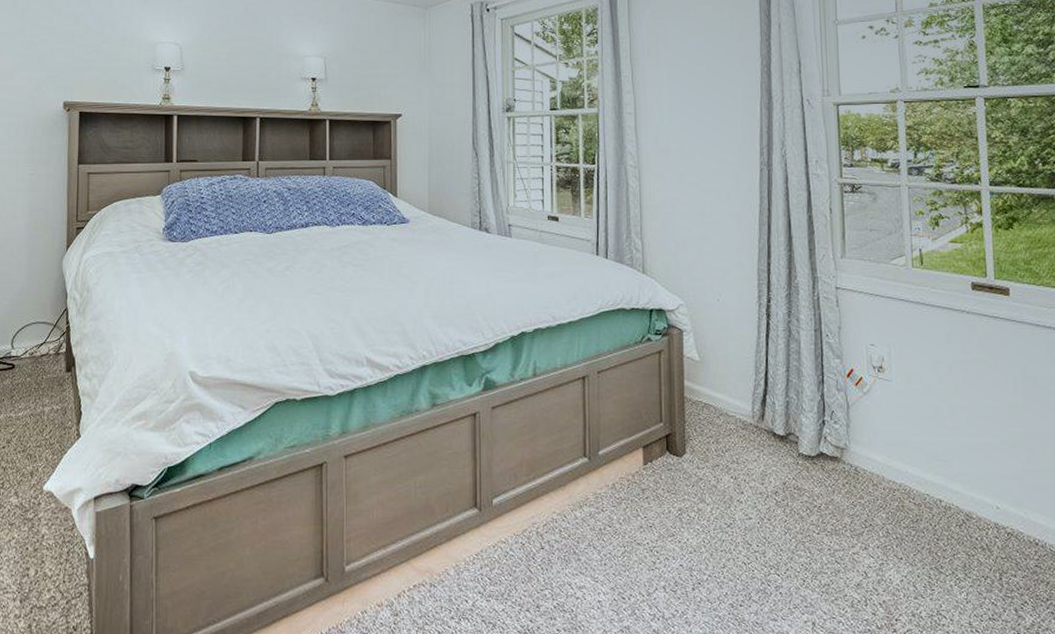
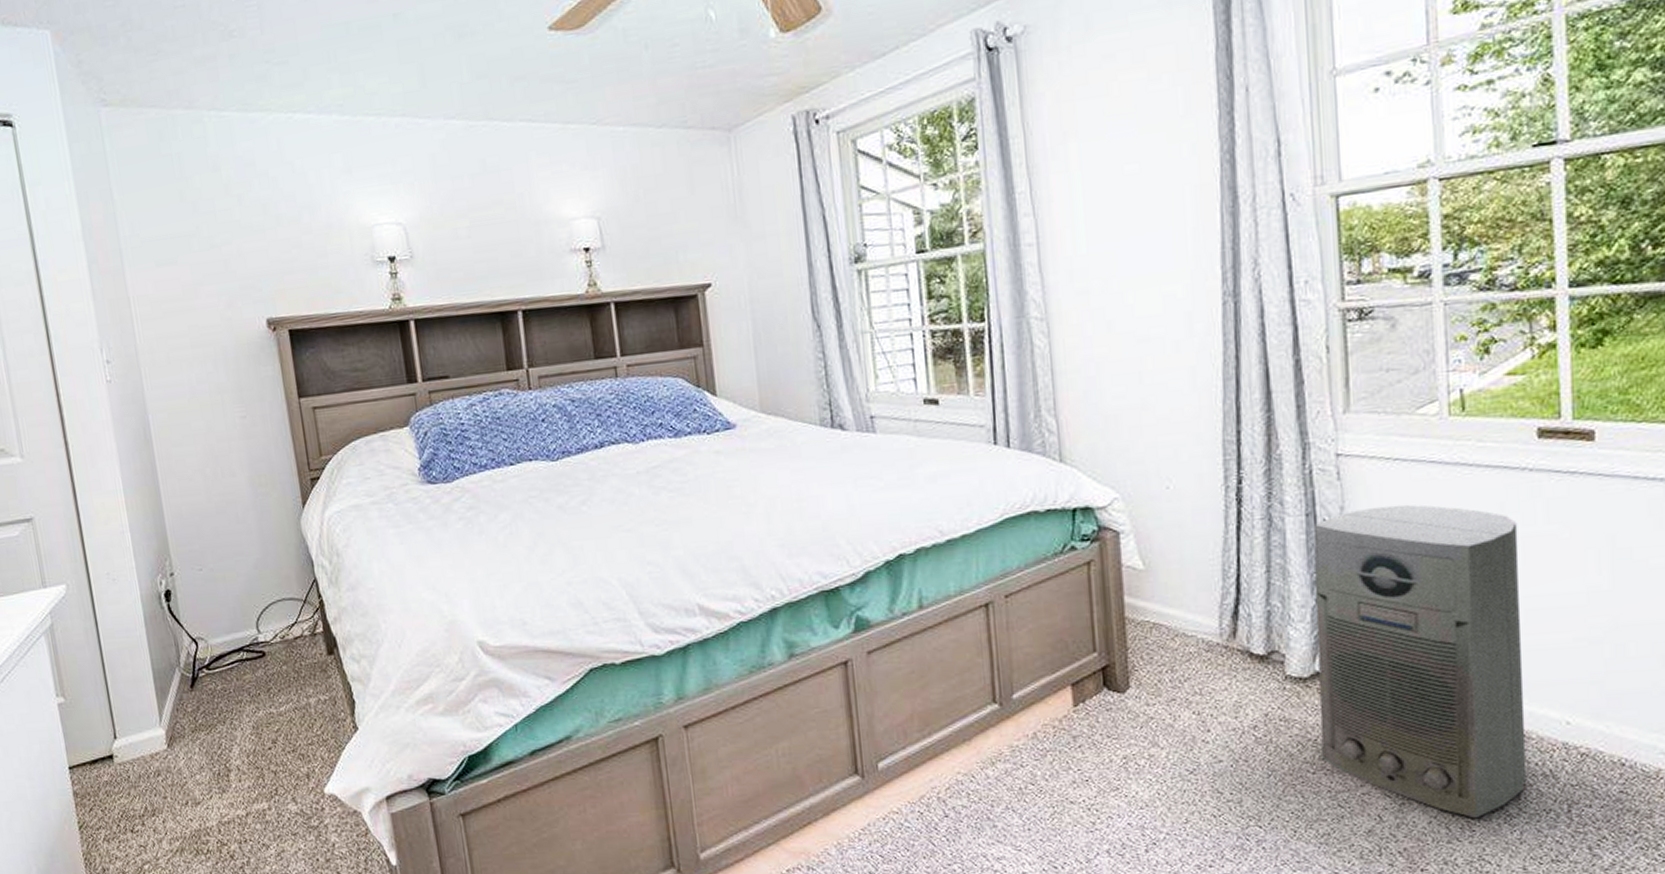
air purifier: none [820,329,970,580] -> present [1314,504,1527,819]

